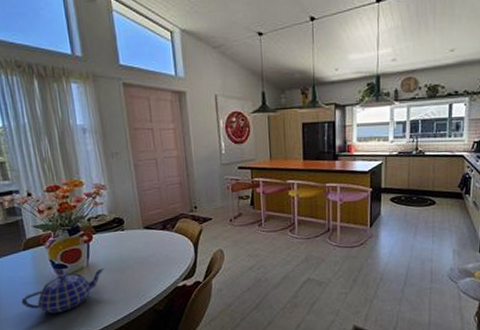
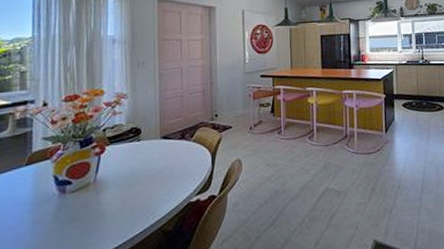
teapot: present [21,268,105,313] -> none [10,183,114,240]

